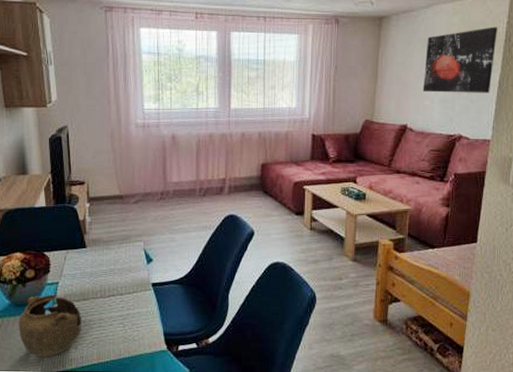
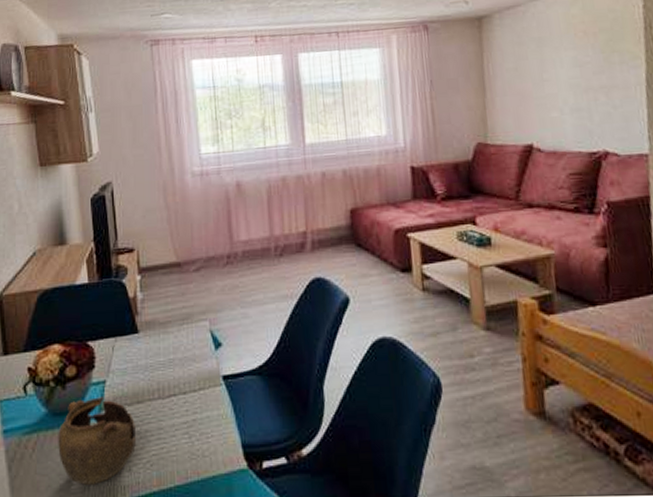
wall art: present [422,27,497,93] -> none [542,13,637,102]

